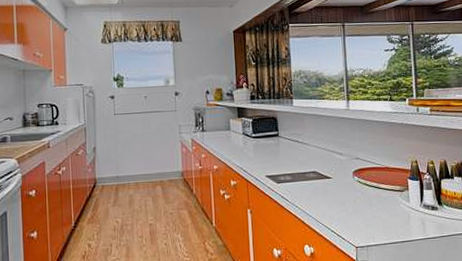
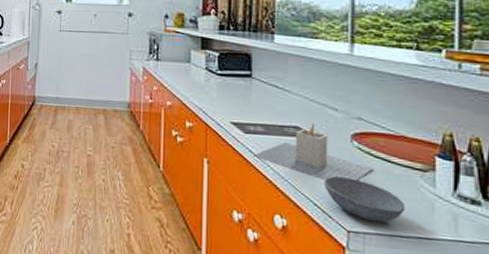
utensil holder: none [285,166,370,211] -> present [254,122,374,180]
bowl: none [336,205,392,236] -> present [323,176,406,222]

